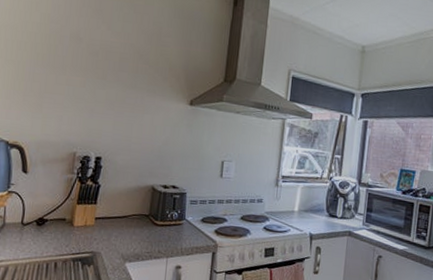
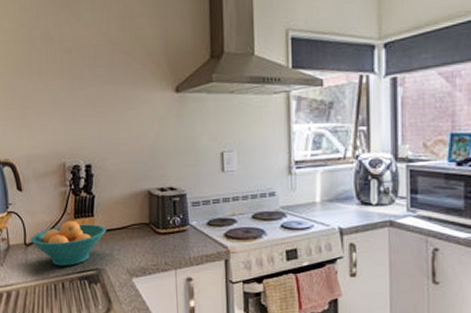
fruit bowl: none [28,205,107,248] -> present [30,220,107,266]

